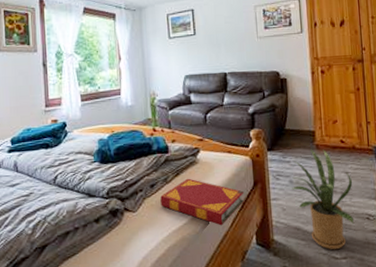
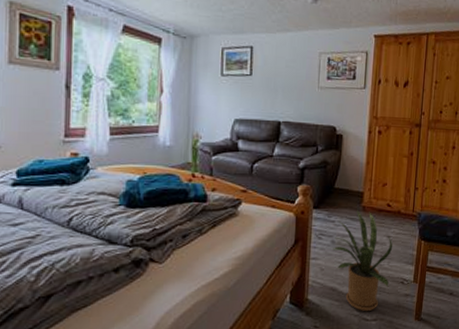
hardback book: present [160,178,245,226] -> none [192,231,284,283]

